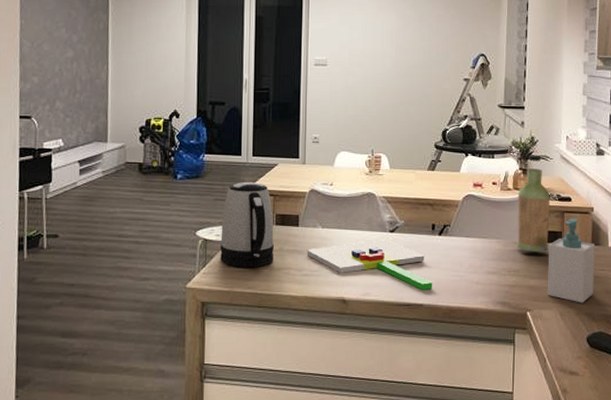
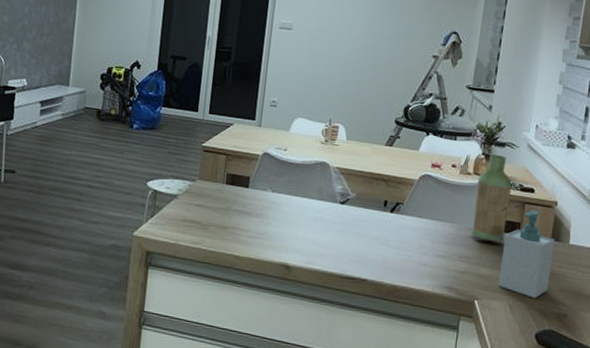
kettle: present [220,182,274,267] -> none [168,138,224,223]
chopping board: present [307,240,433,290] -> none [254,210,379,266]

